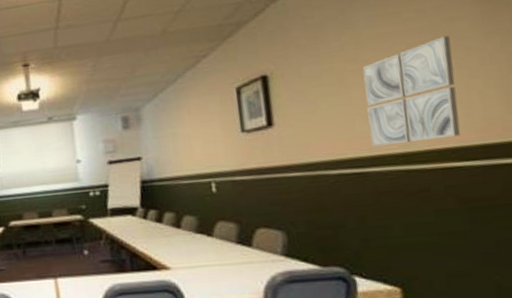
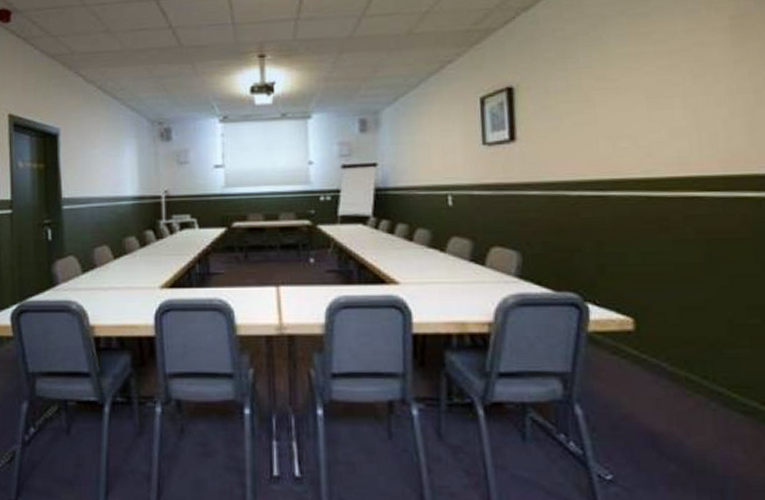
wall art: present [362,36,461,147] -> none [610,61,704,170]

